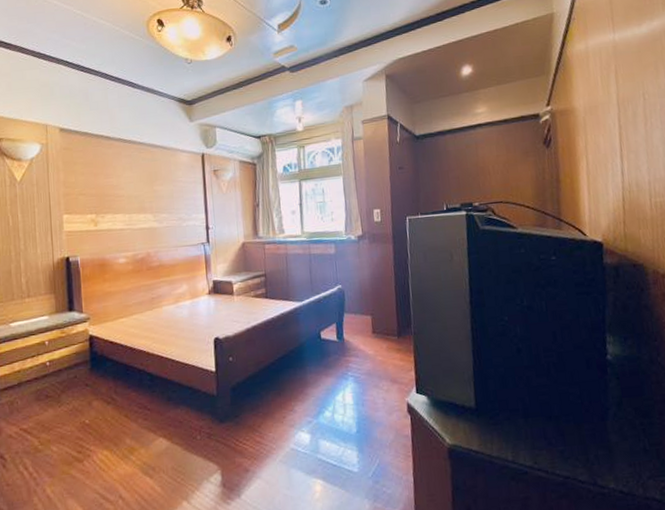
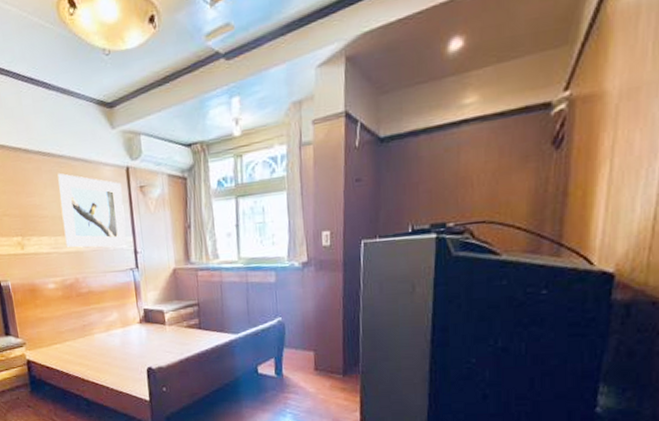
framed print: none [136,157,199,224] -> present [58,172,127,248]

